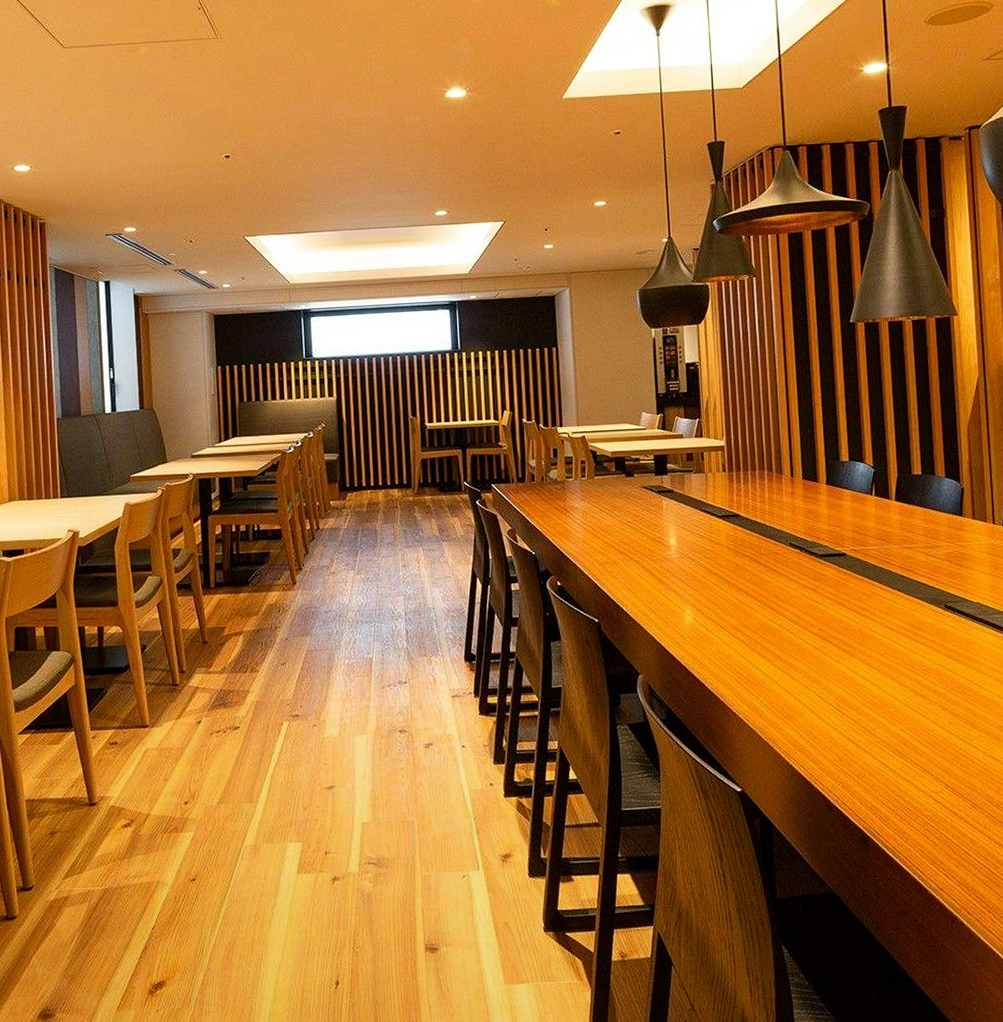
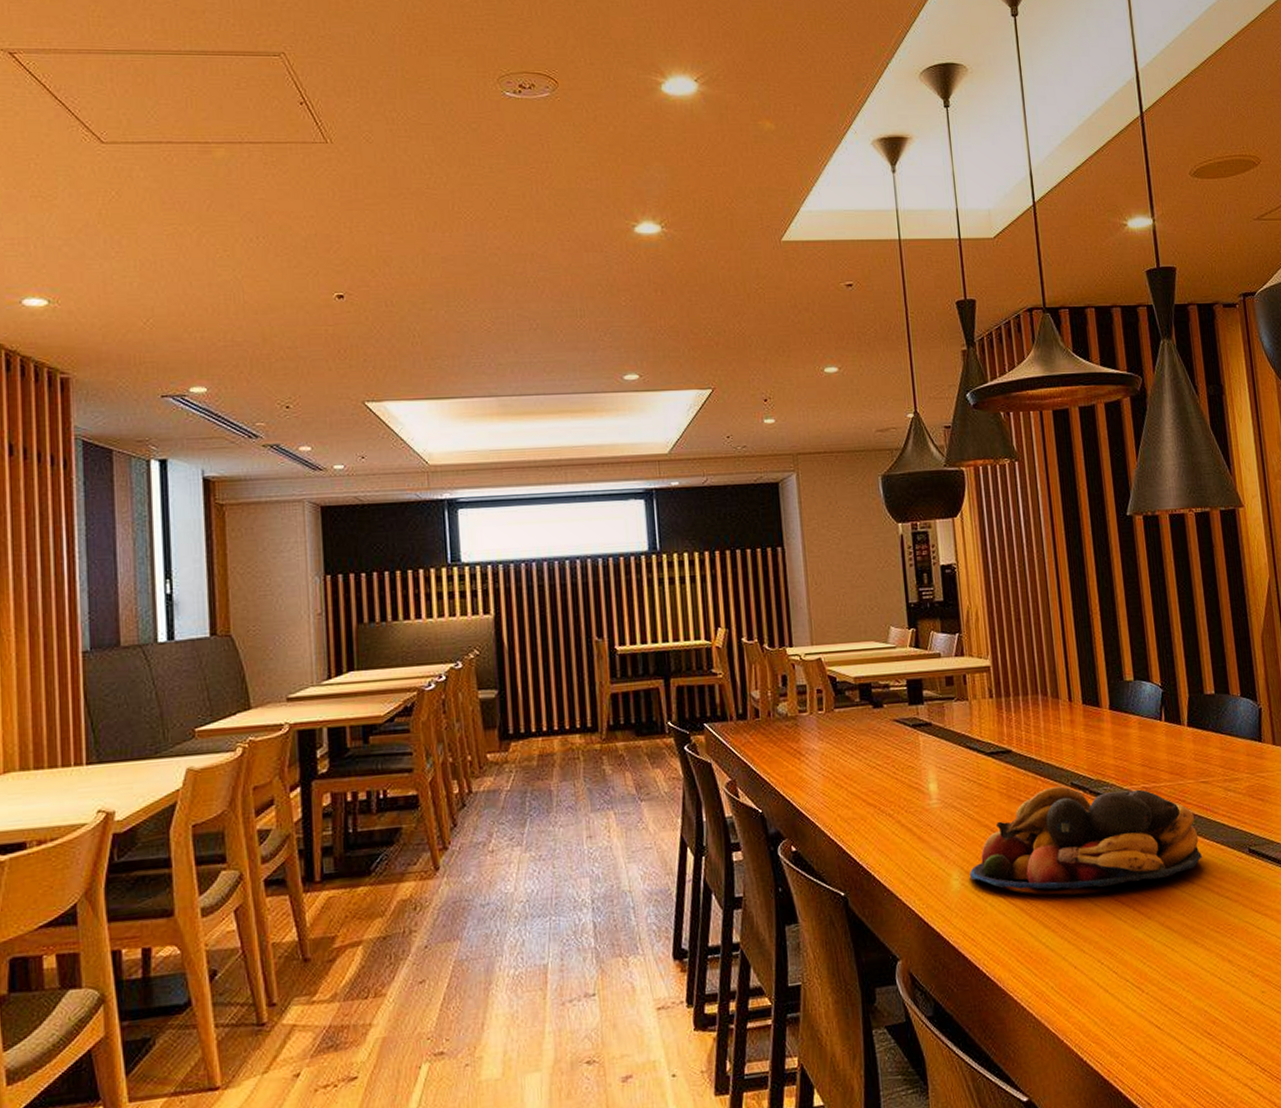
fruit bowl: none [700,545,902,629] -> present [969,786,1202,890]

